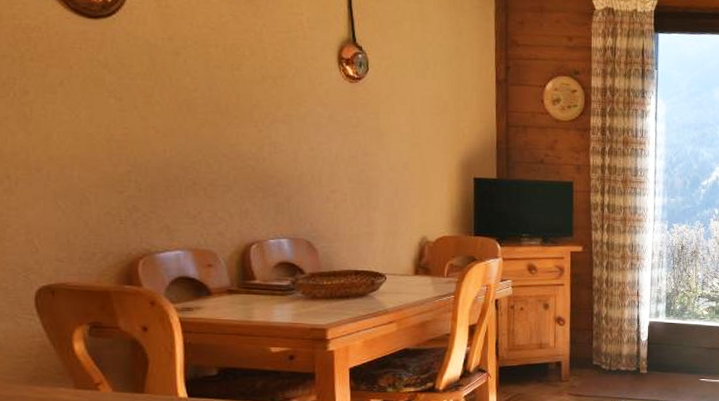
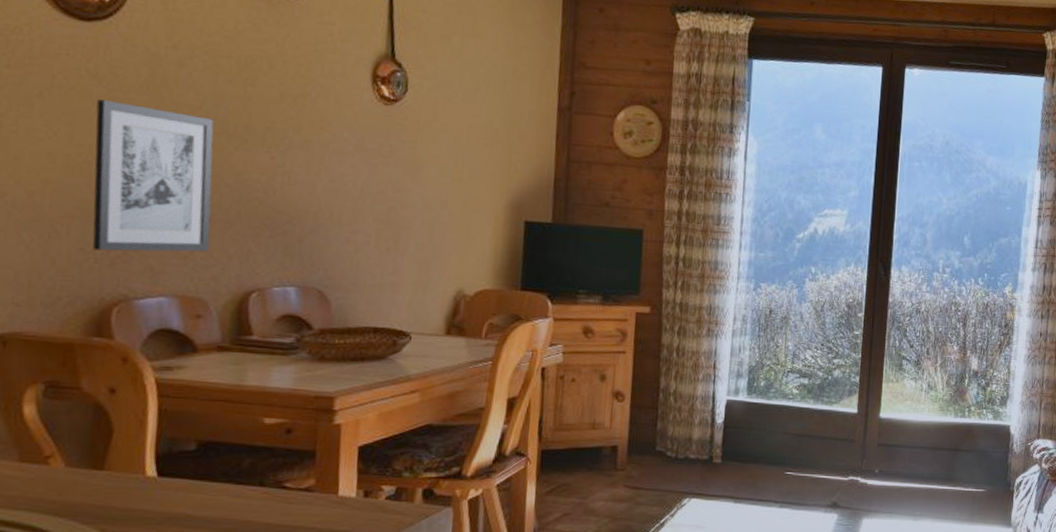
wall art: none [109,86,214,214] -> present [92,99,214,252]

